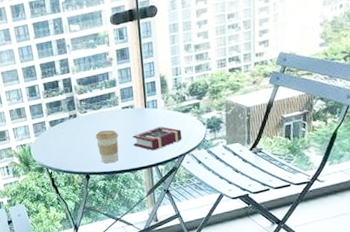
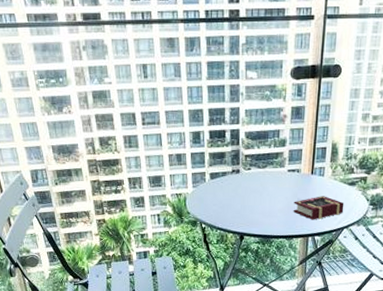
coffee cup: present [95,130,119,164] -> none [256,191,280,227]

